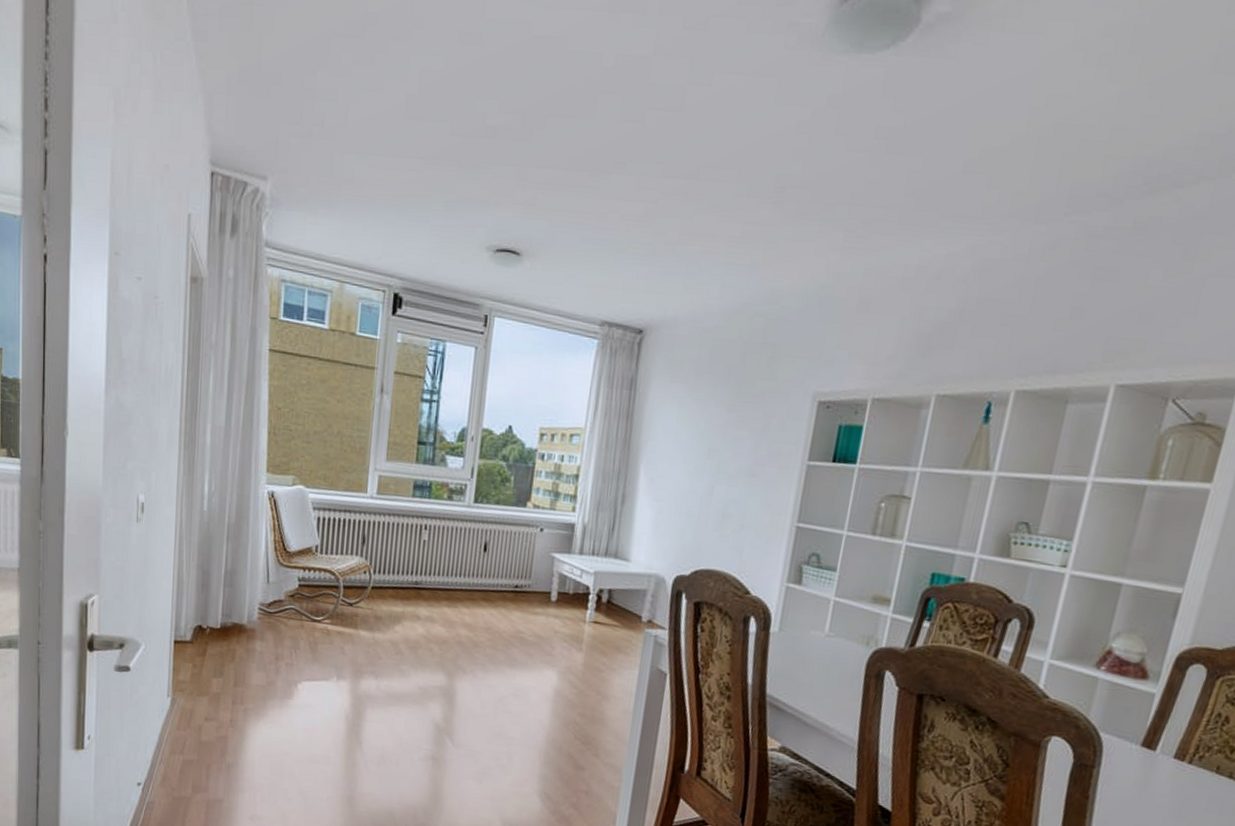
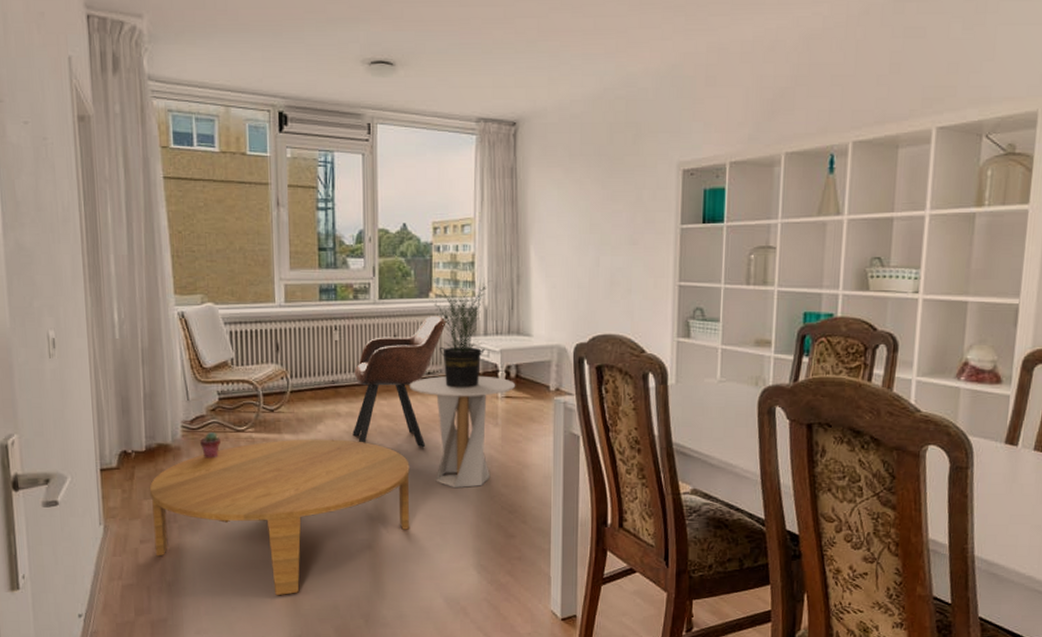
coffee table: none [218,635,485,794] -> present [149,439,410,595]
potted succulent: none [274,618,296,646] -> present [199,432,221,459]
armchair: none [430,526,541,664] -> present [353,316,446,448]
side table: none [495,591,607,712] -> present [410,375,516,489]
potted plant: none [526,491,593,608] -> present [429,280,490,388]

